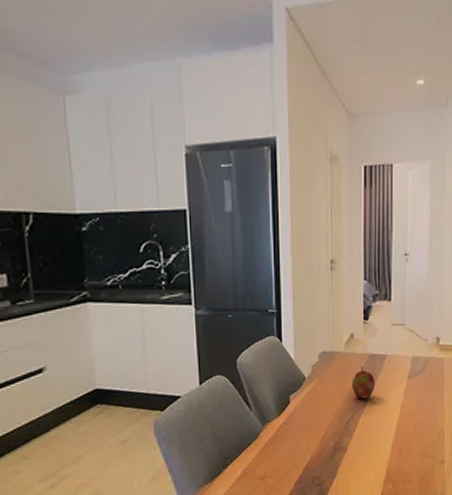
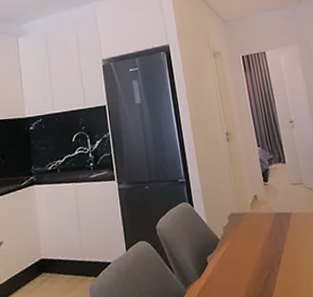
apple: present [351,366,375,399] -> none [262,225,286,258]

